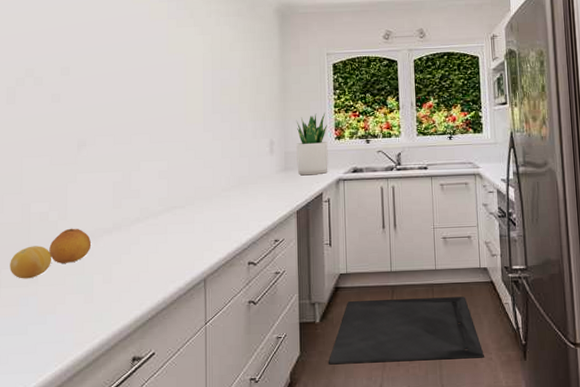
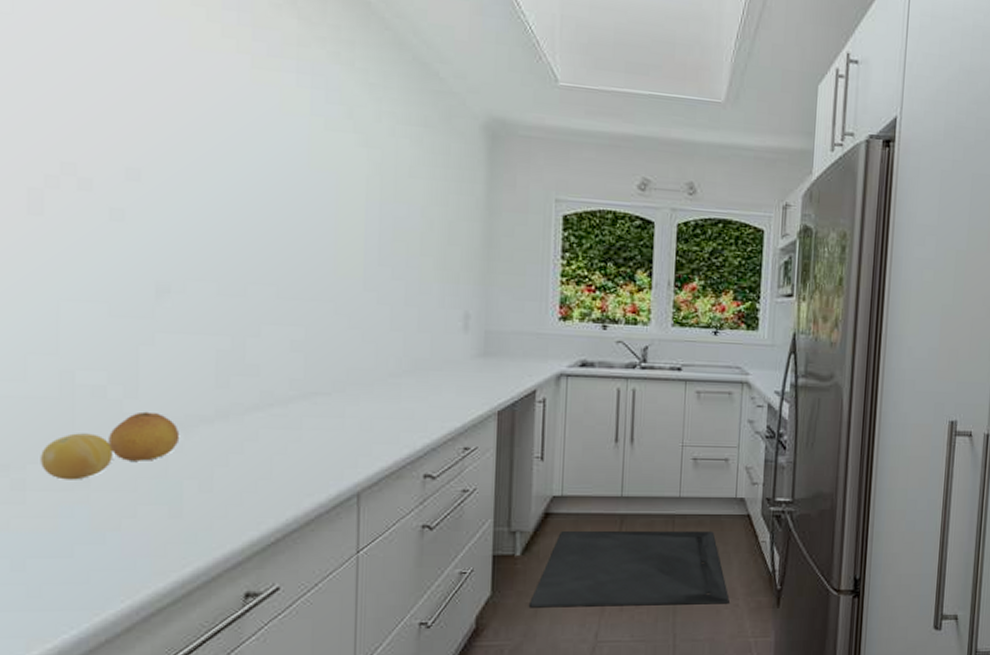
planter: present [296,113,328,176] -> none [502,281,549,366]

